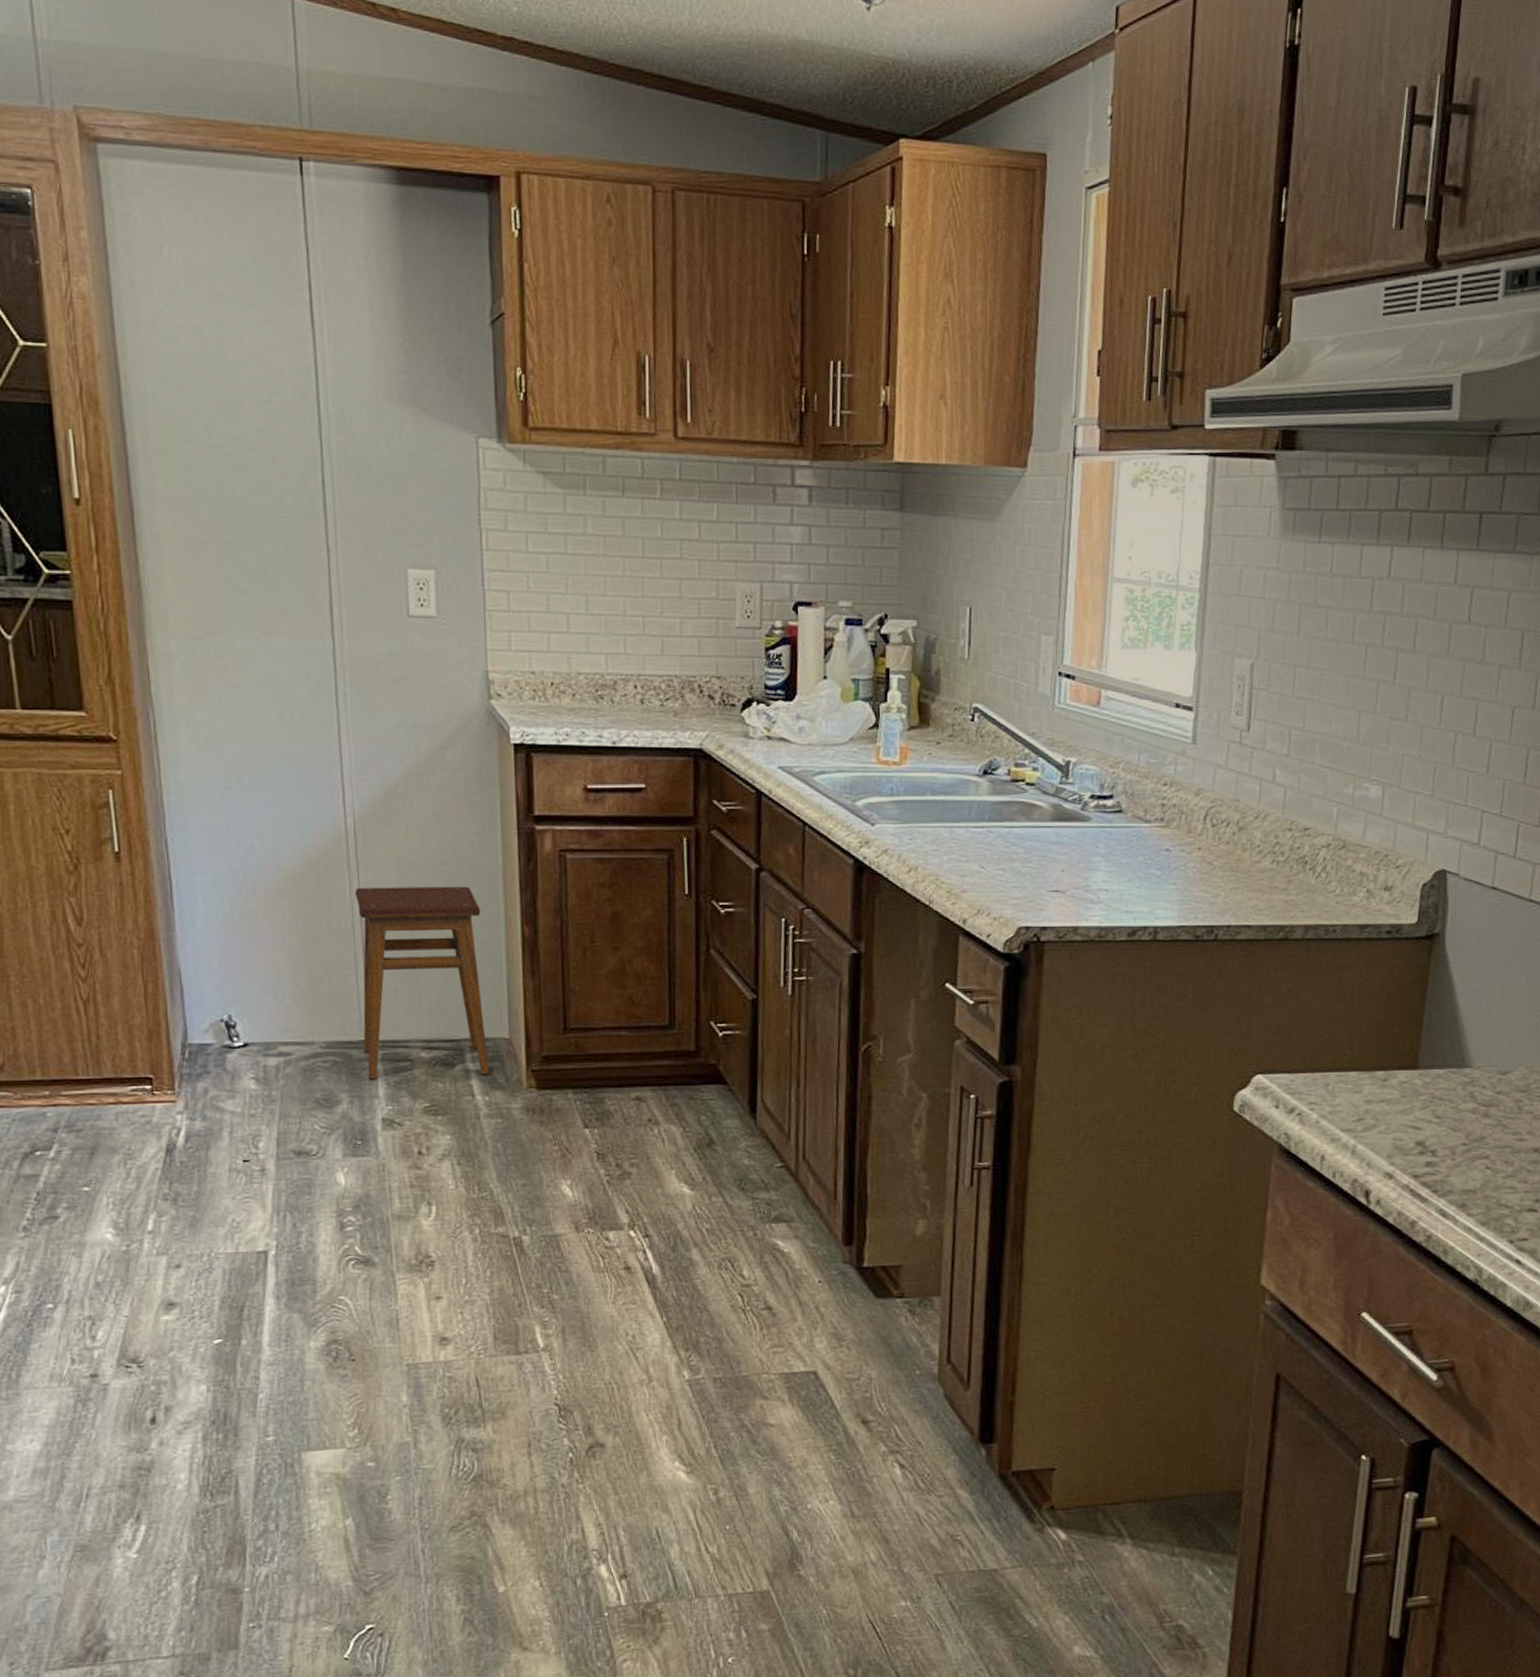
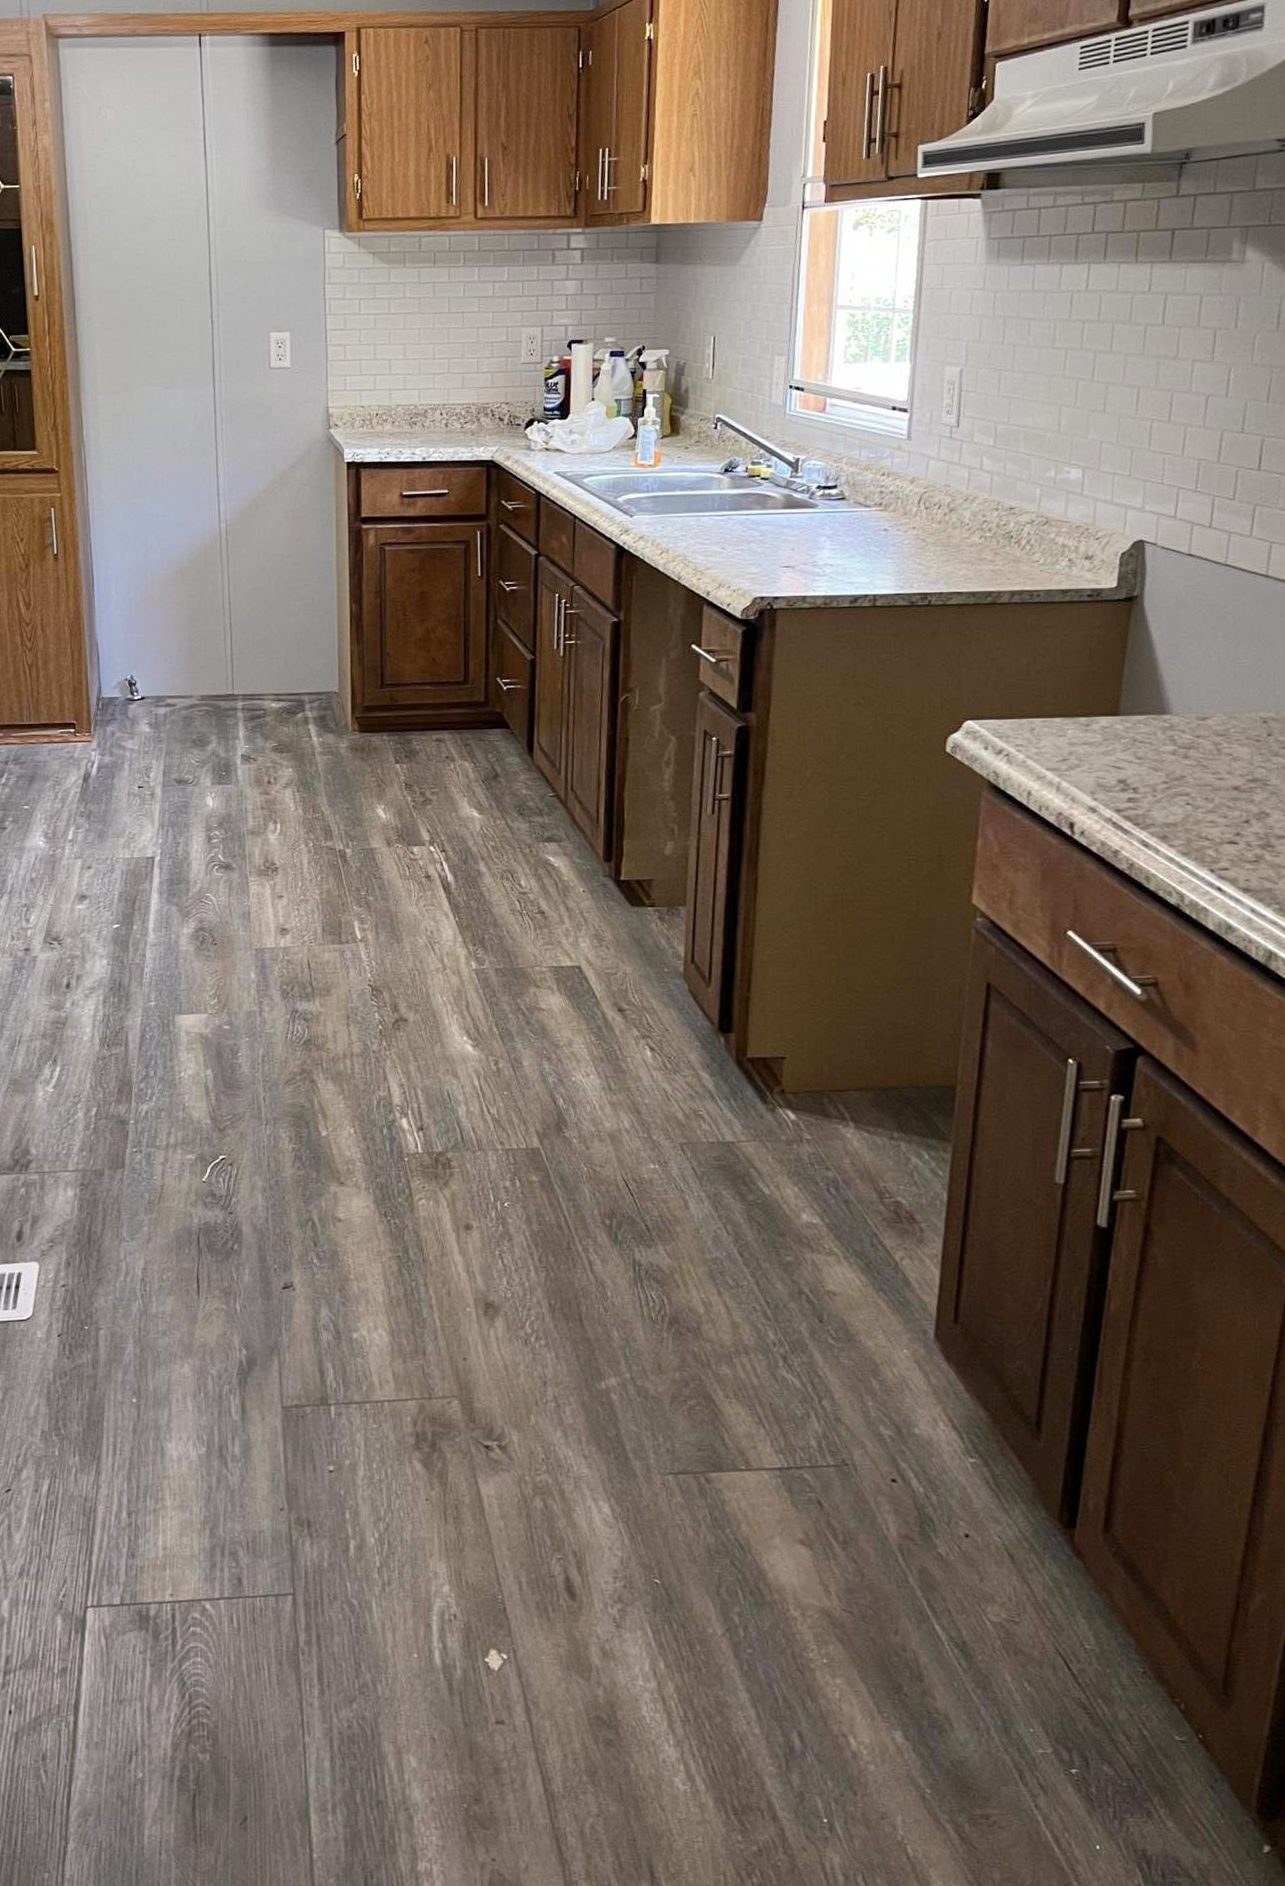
stool: present [354,886,489,1080] -> none [225,574,323,725]

